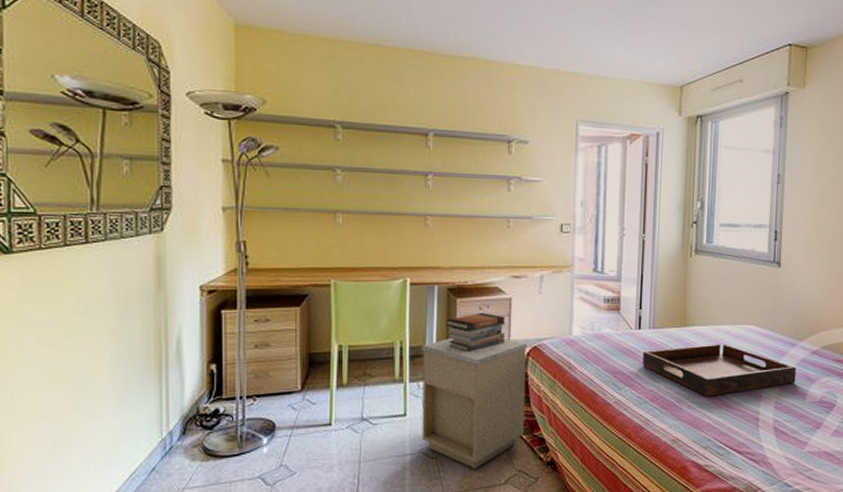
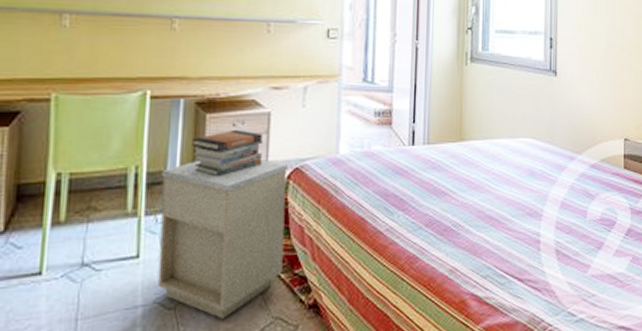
serving tray: present [643,344,796,397] -> none [417,159,576,219]

